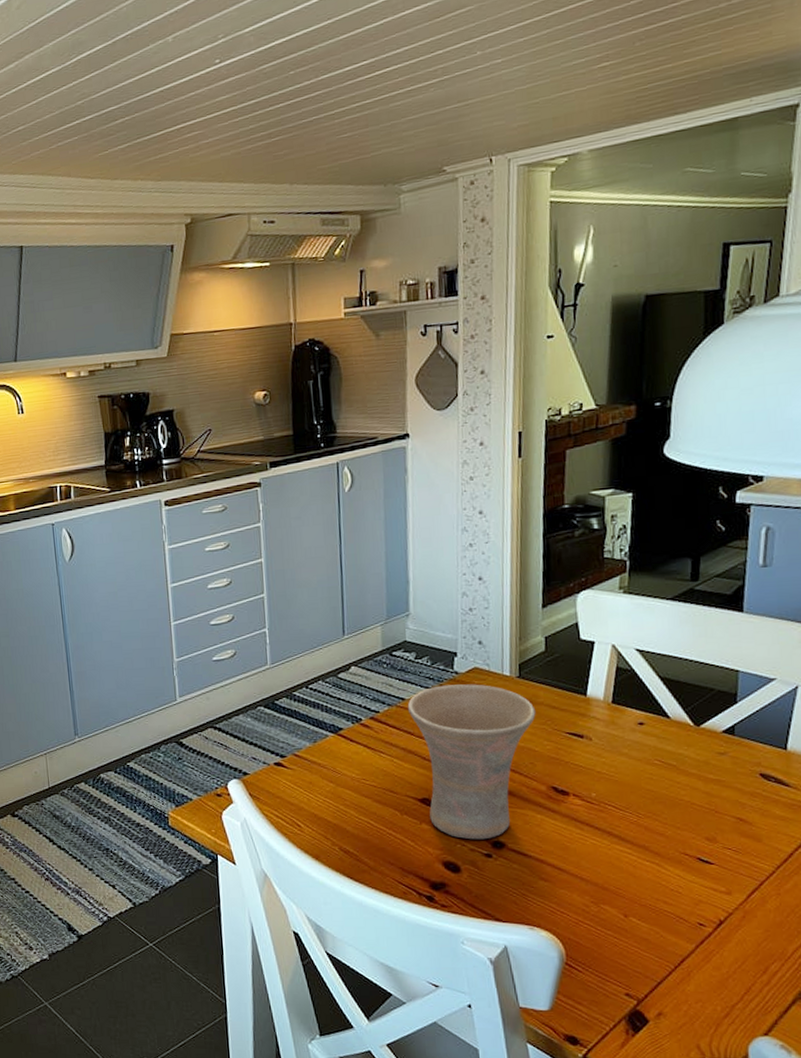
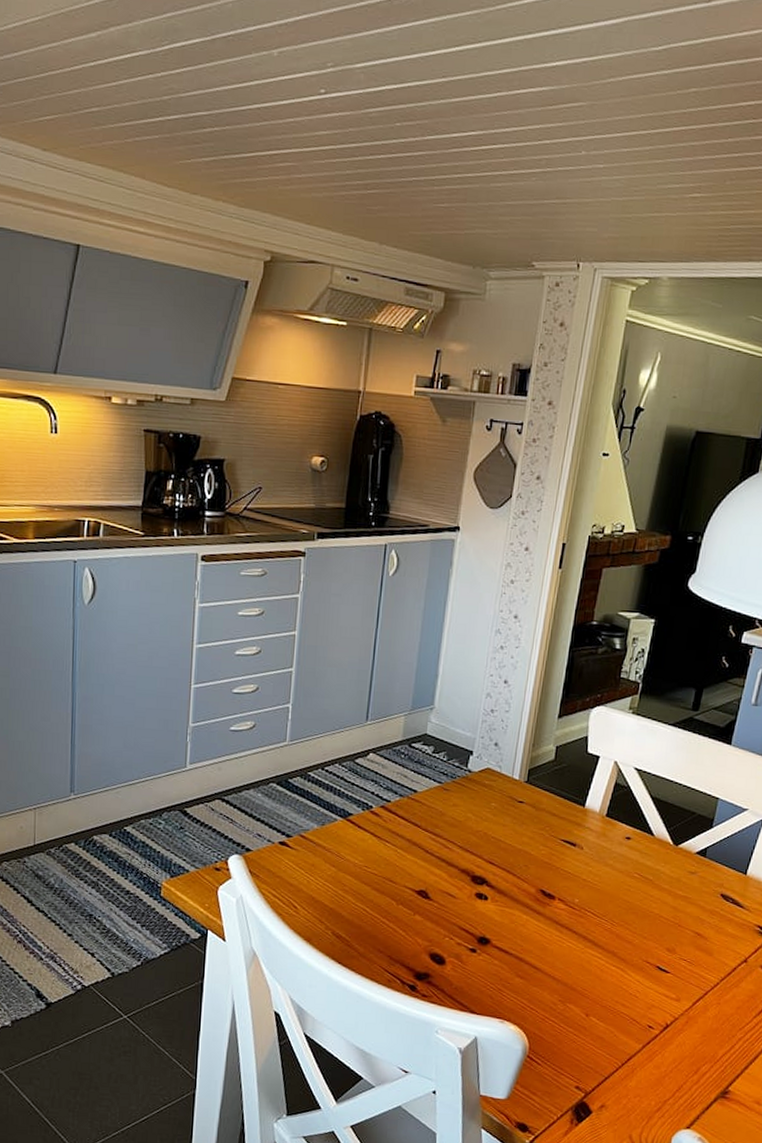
vase: present [407,684,536,840] -> none [418,782,537,935]

